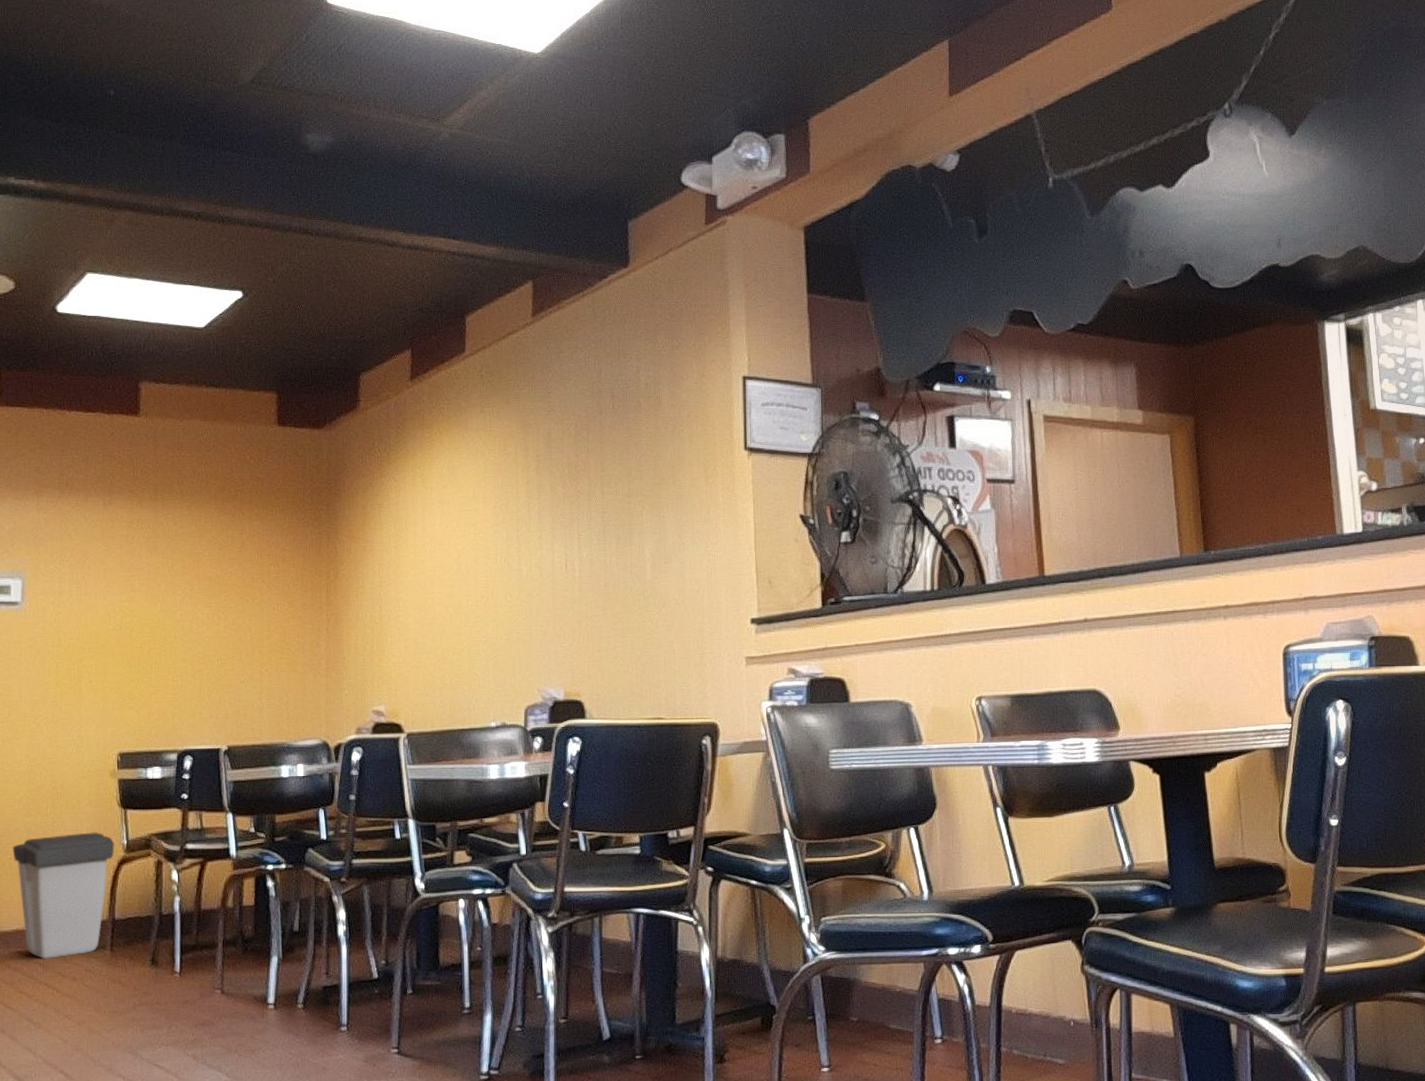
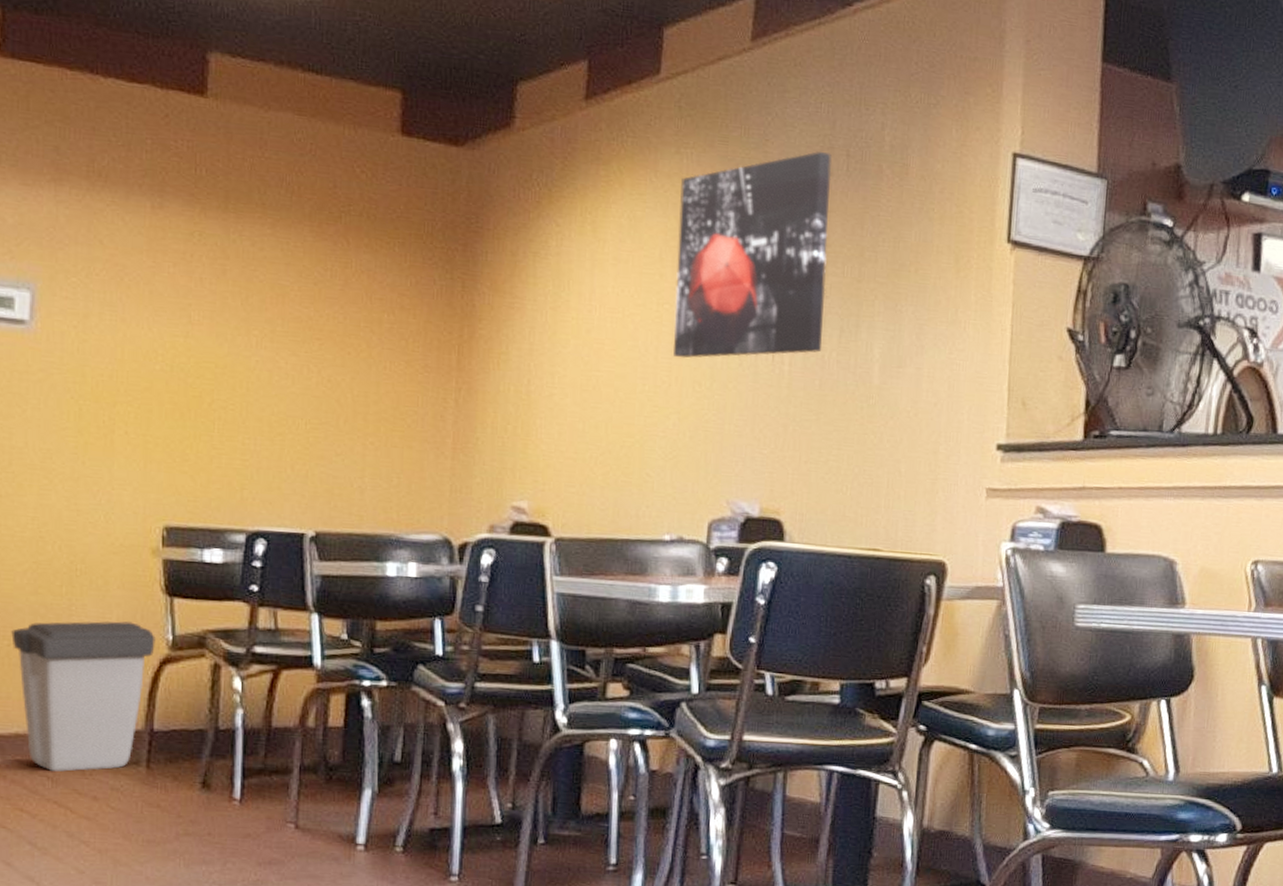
wall art: none [486,396,604,576] -> present [672,152,832,358]

